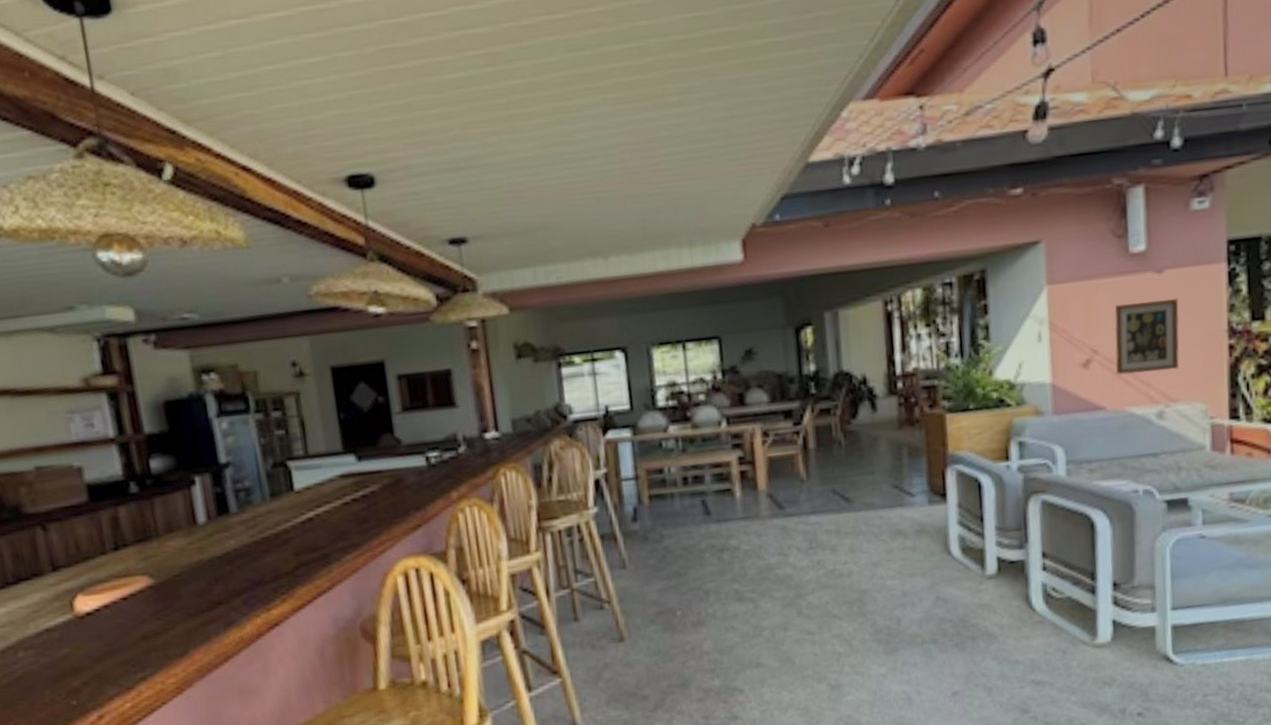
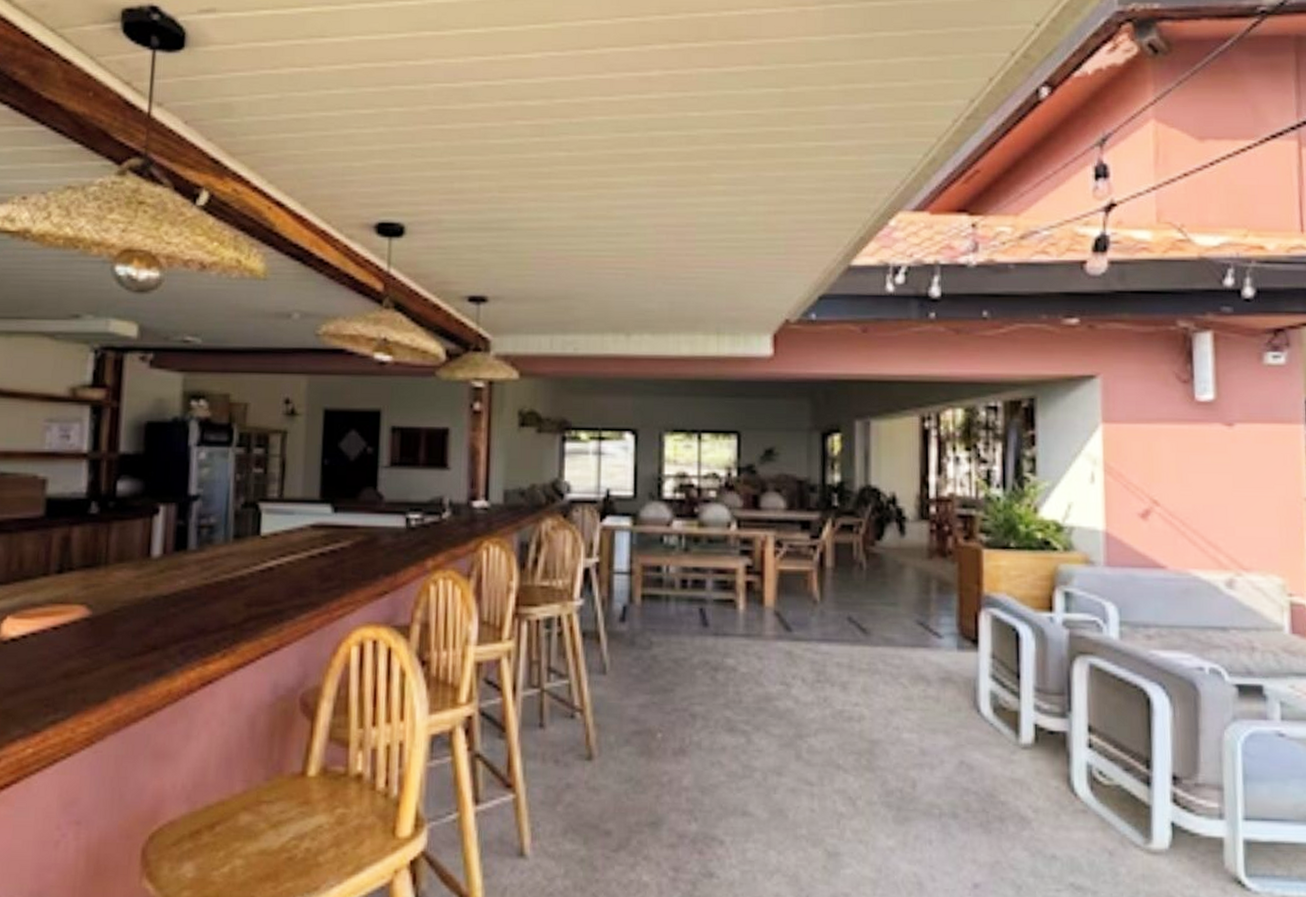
wall art: present [1114,298,1179,375] -> none [1178,454,1252,534]

